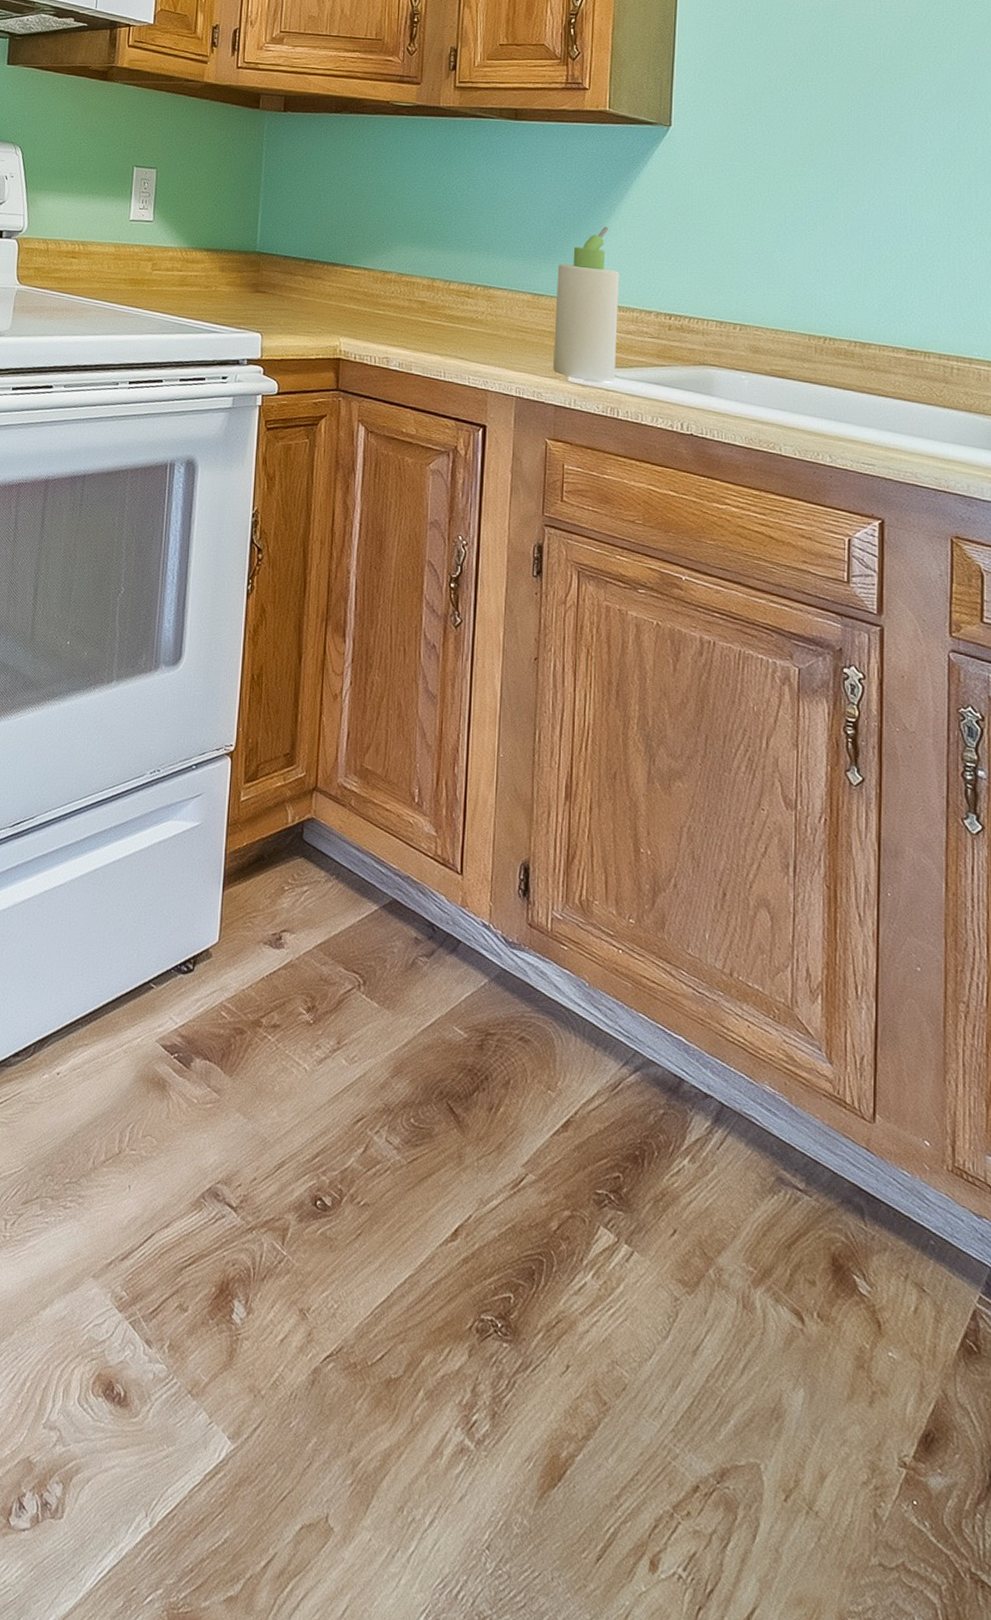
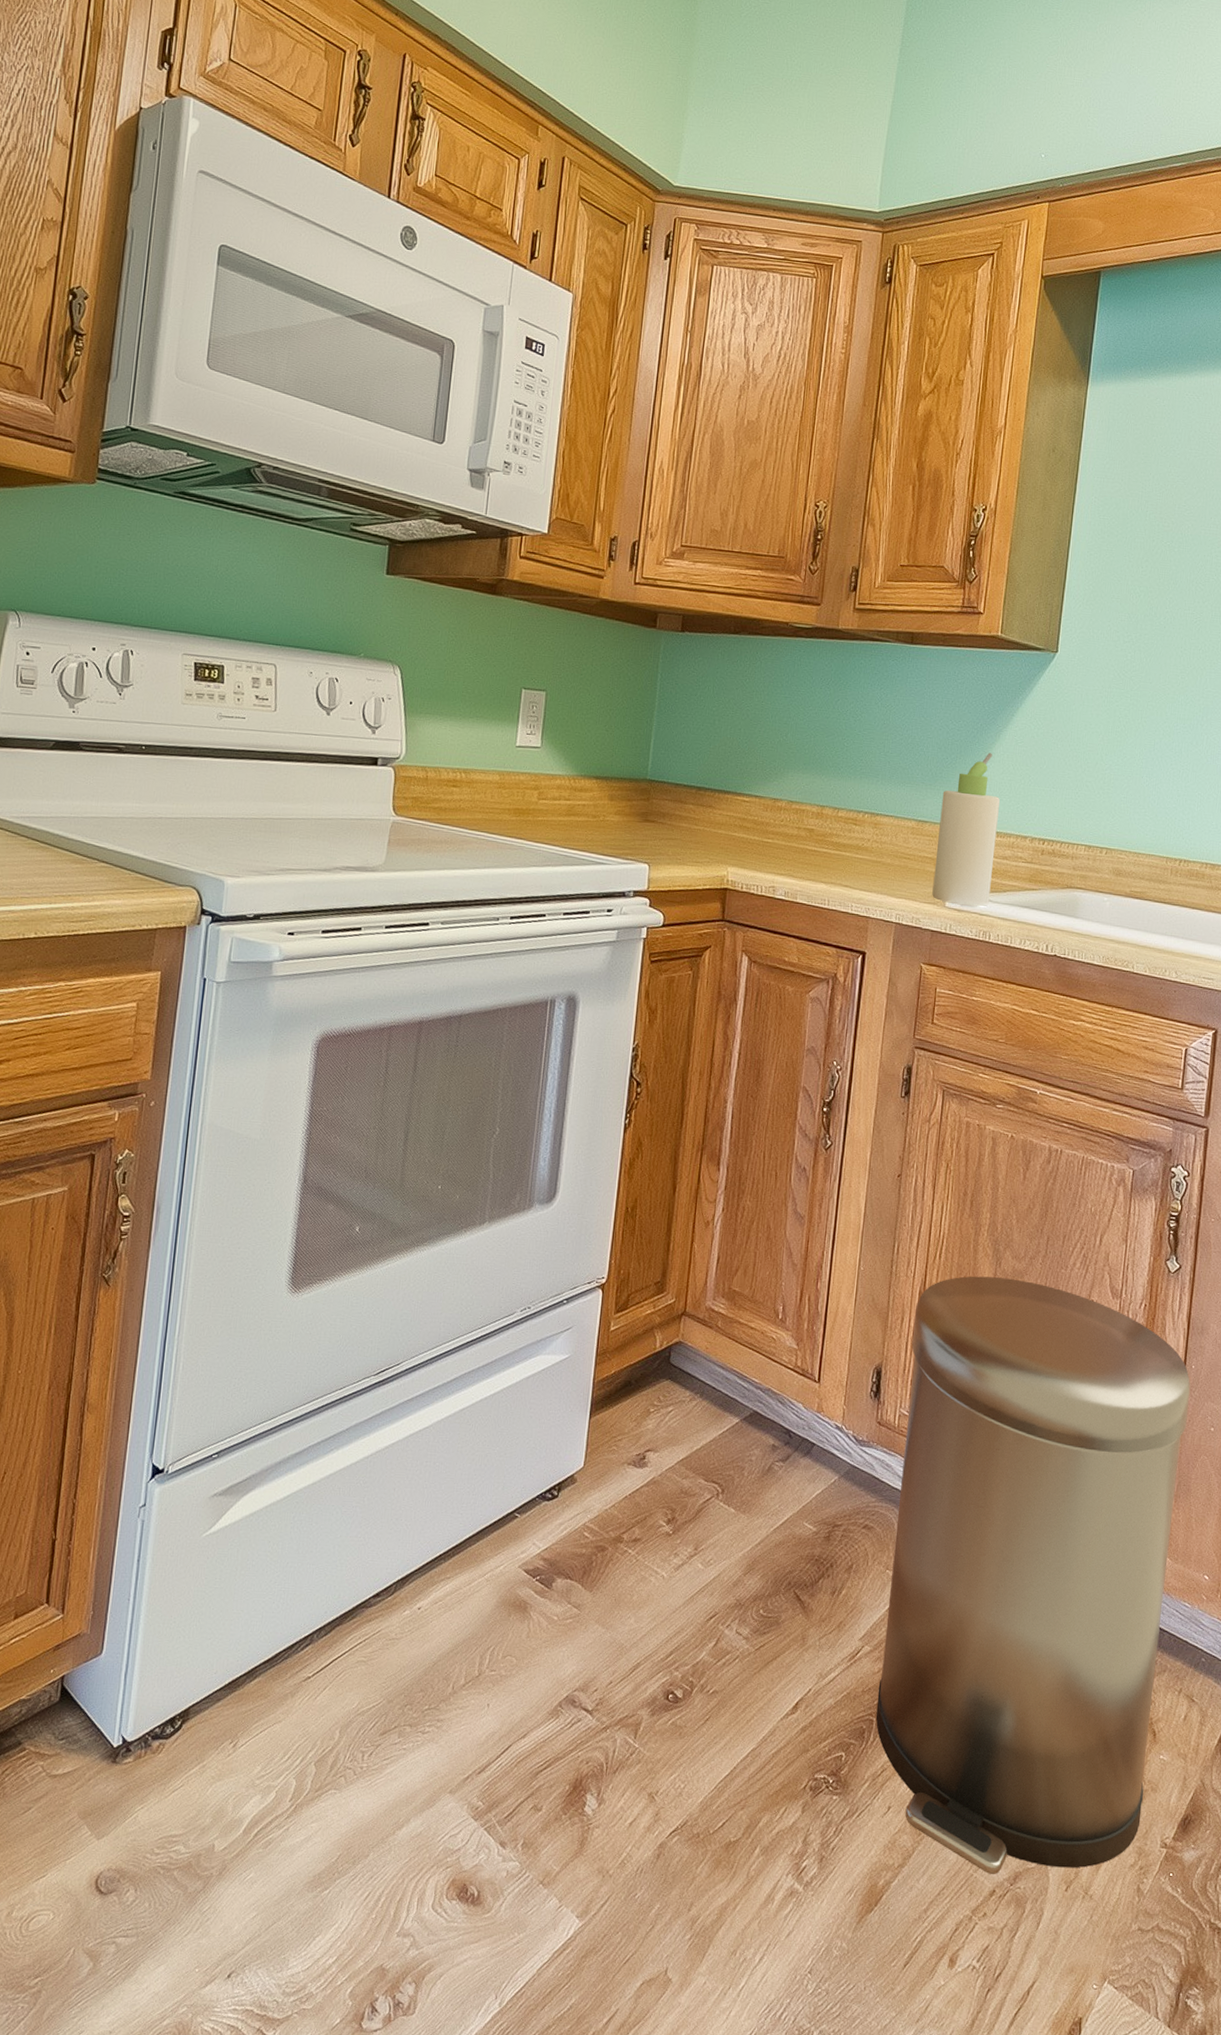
pedal bin: none [546,772,888,1476] -> present [875,1276,1191,1874]

